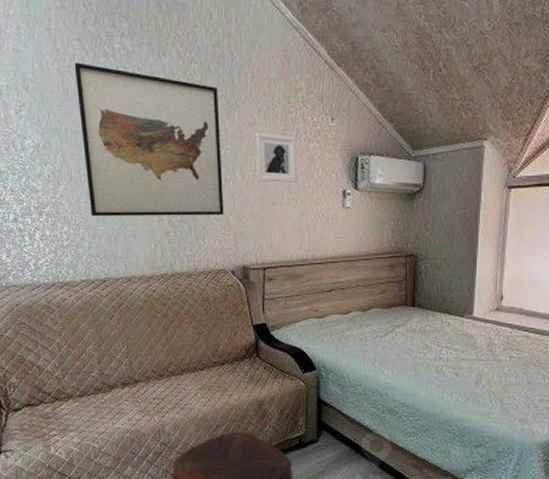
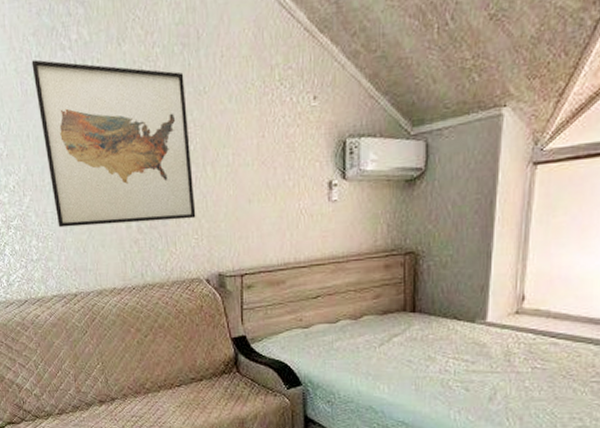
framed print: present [255,132,297,183] -> none [227,120,275,178]

